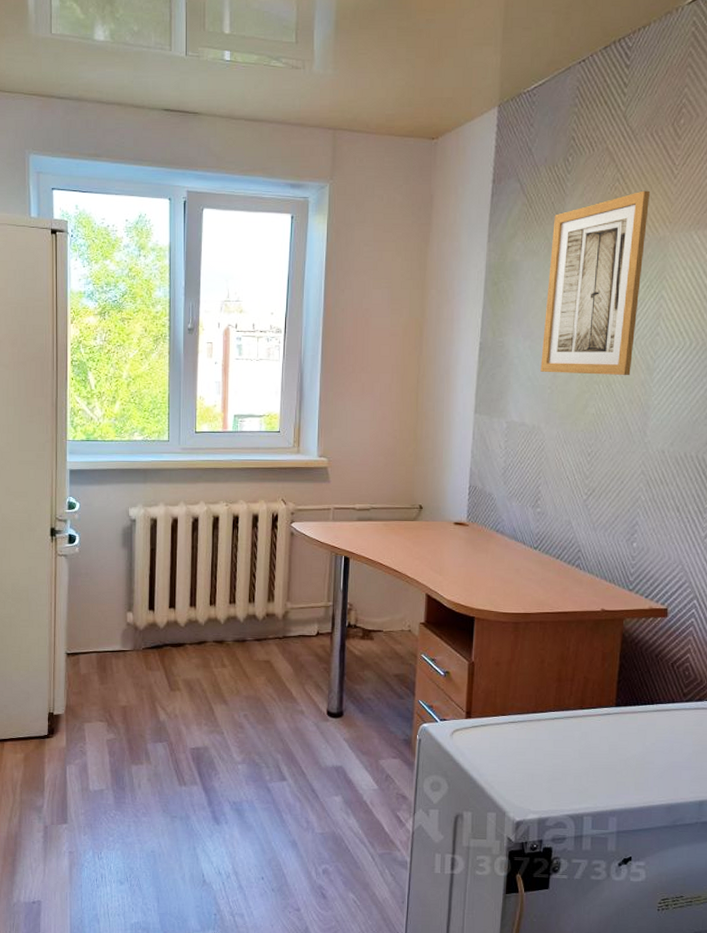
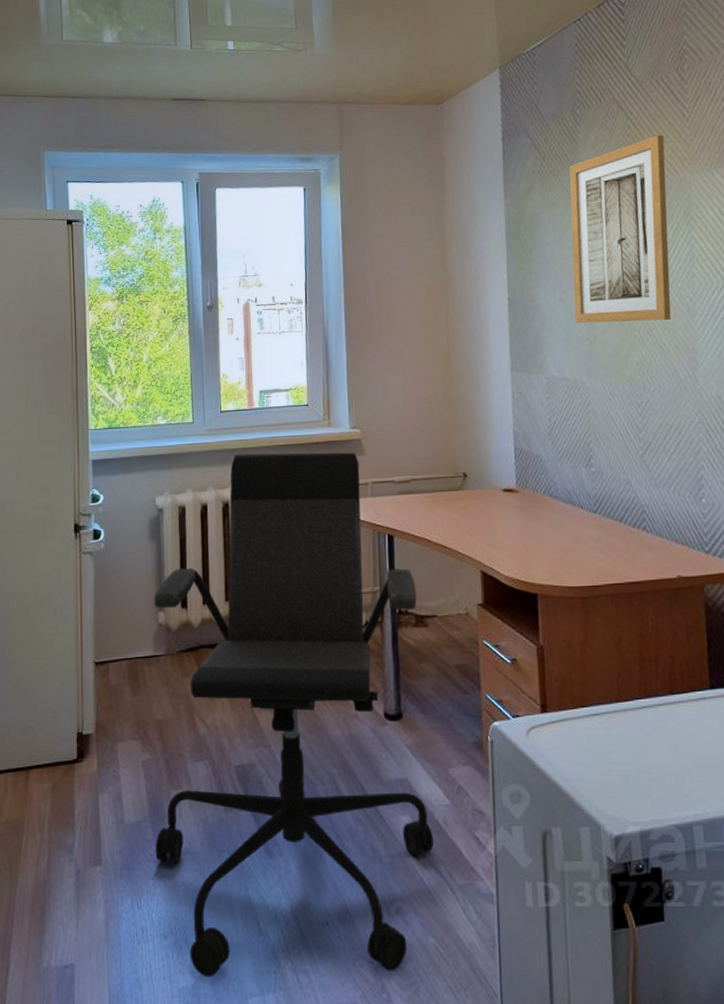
office chair: none [115,473,366,918] -> present [154,452,434,977]

